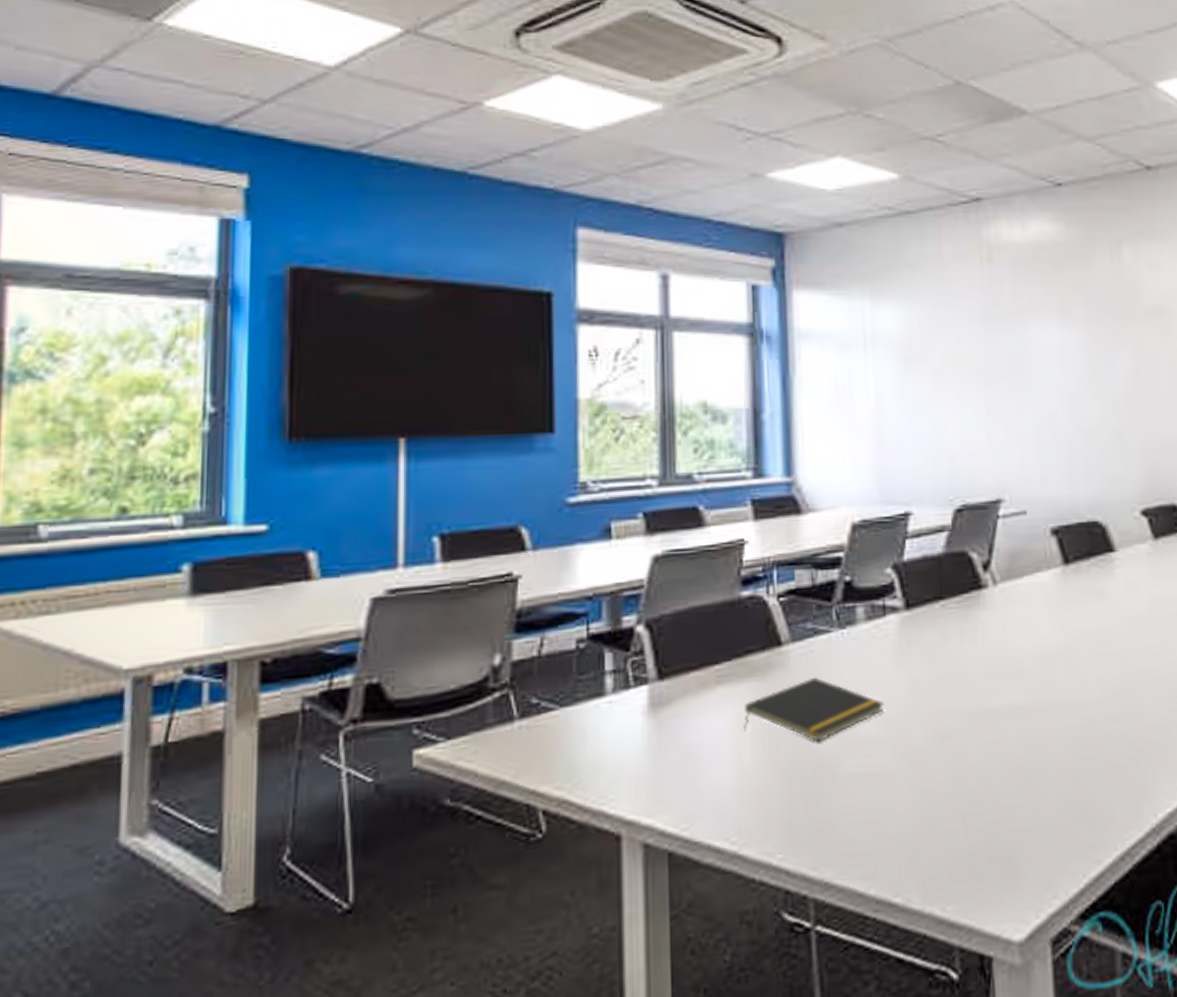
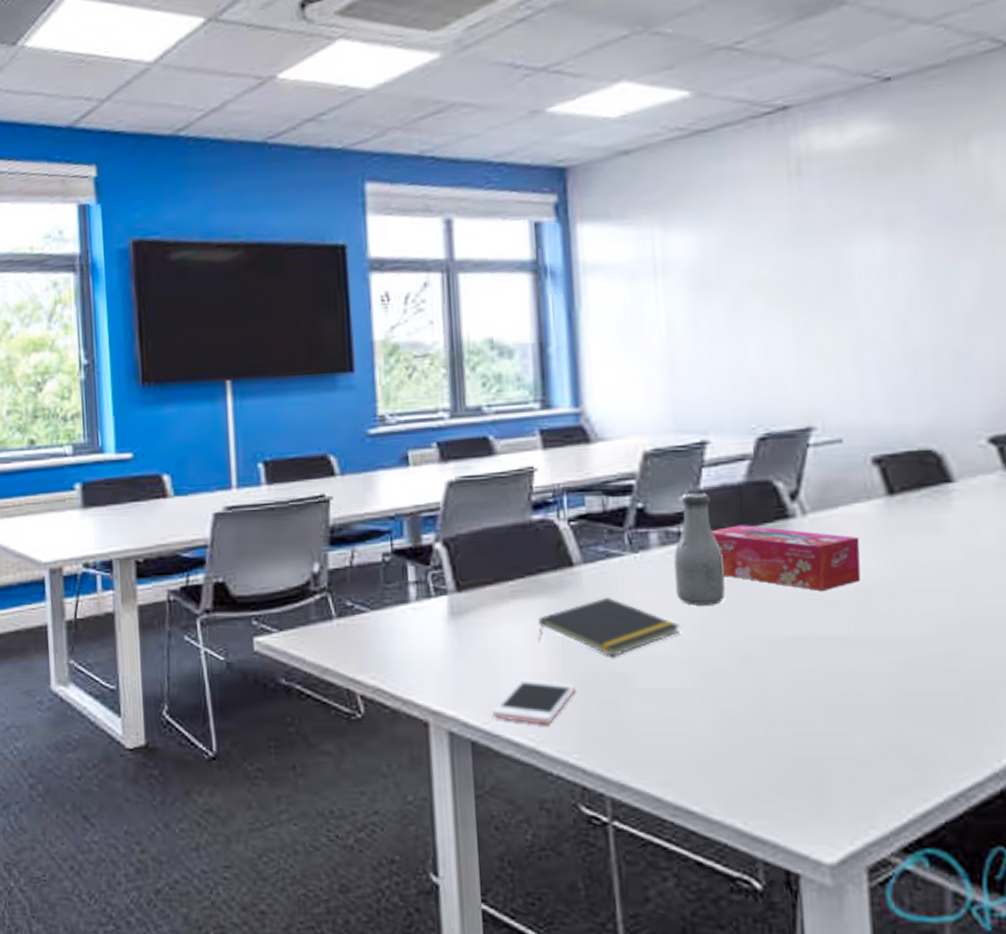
cell phone: none [692,773,781,825] -> present [492,679,576,725]
bottle: none [879,563,926,681] -> present [674,492,725,605]
tissue box: none [913,596,1043,660] -> present [711,525,861,591]

